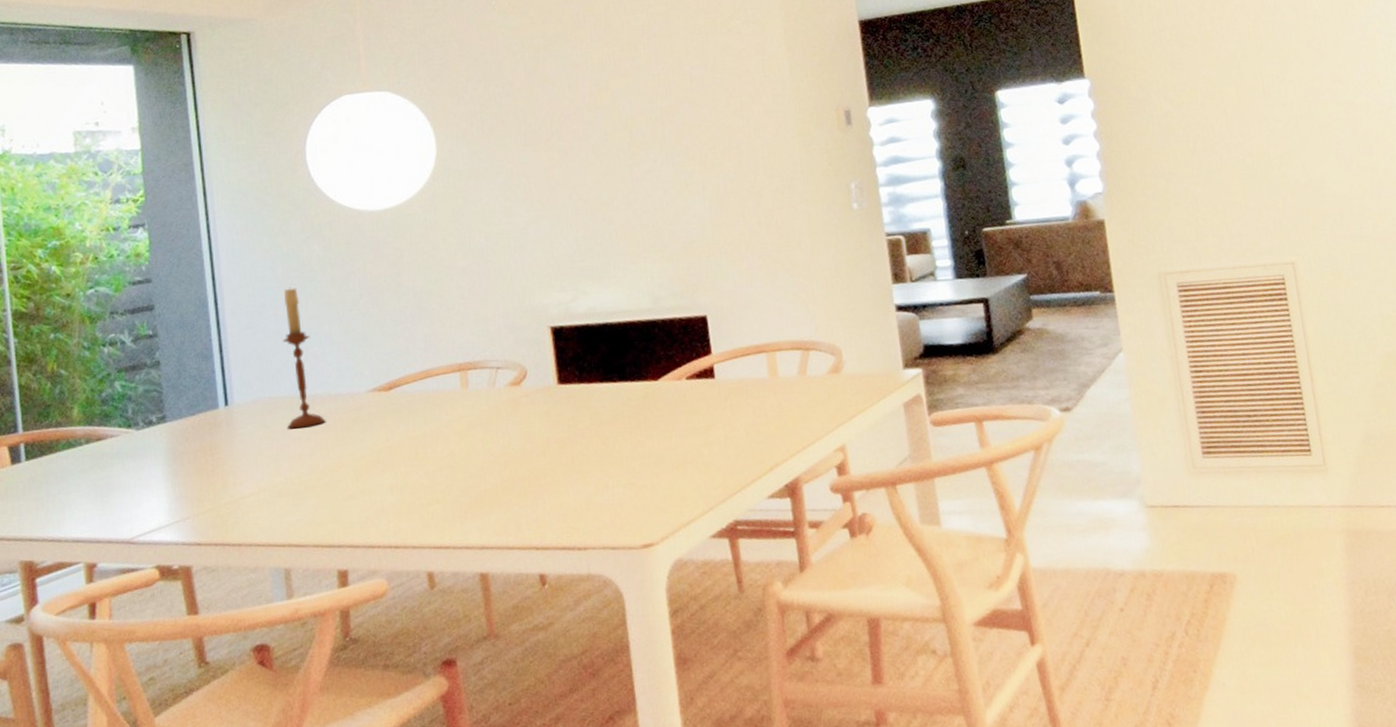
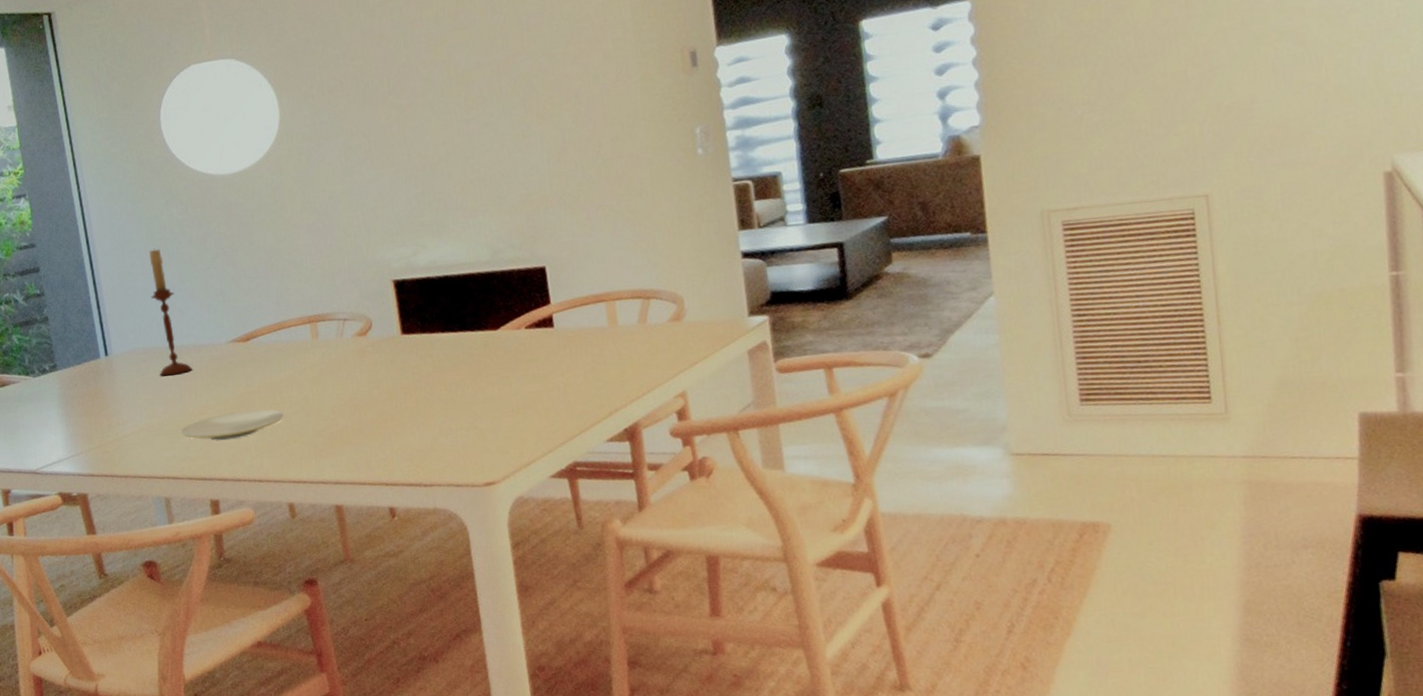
plate: none [307,466,427,501] -> present [180,409,284,440]

